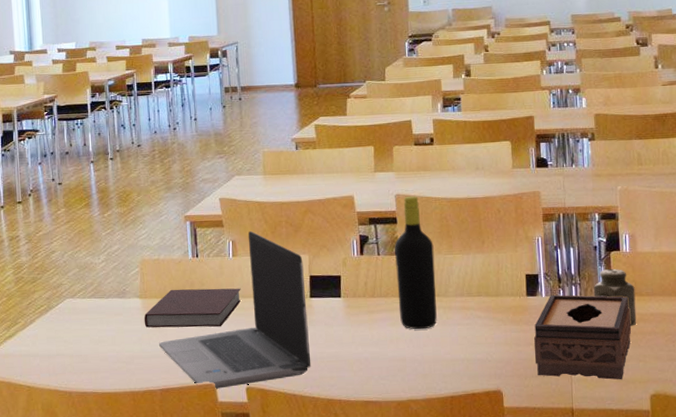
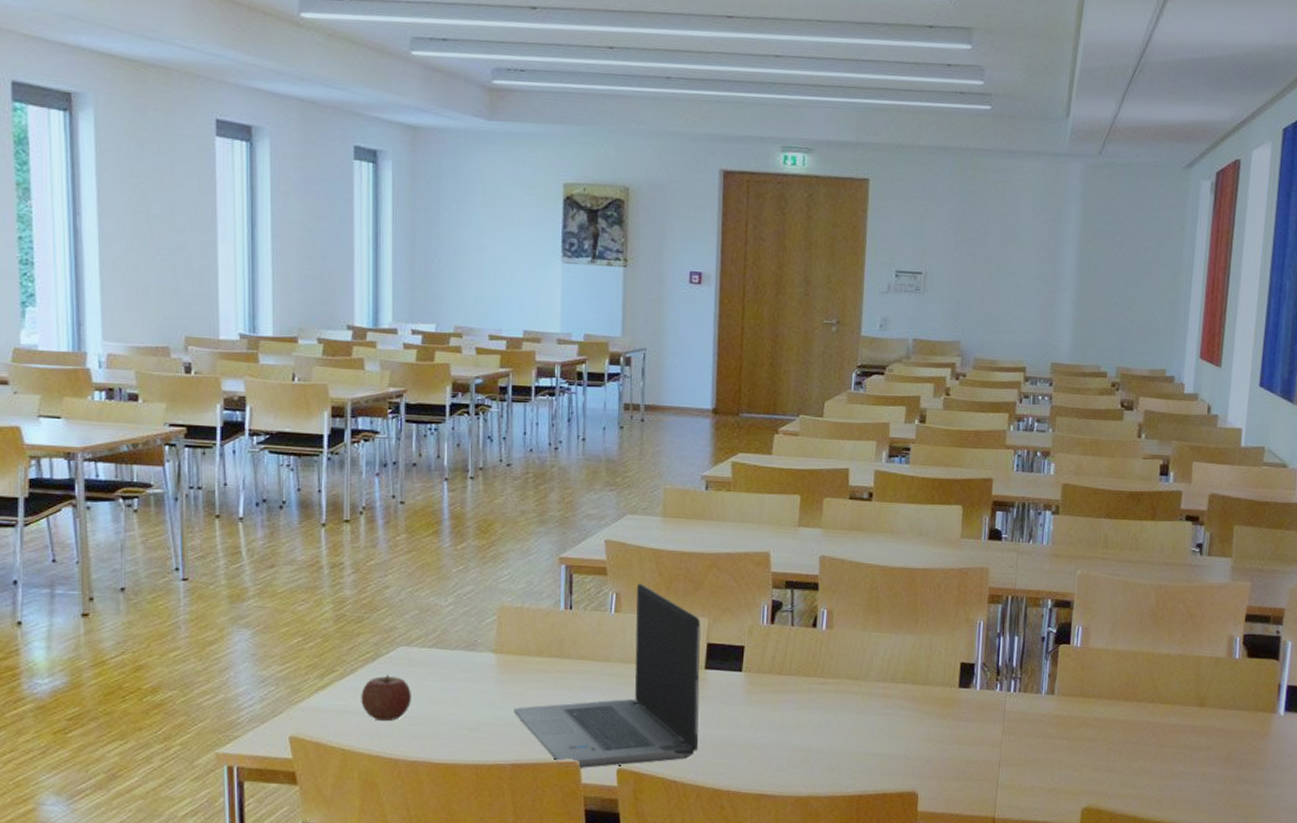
apple: none [39,322,78,361] -> present [361,674,411,722]
notebook: present [144,288,241,328] -> none [497,645,622,694]
bottle: present [395,195,437,330] -> none [810,558,859,717]
tissue box: present [534,294,631,380] -> none [960,688,1072,790]
salt shaker: present [593,269,637,326] -> none [1034,664,1081,731]

